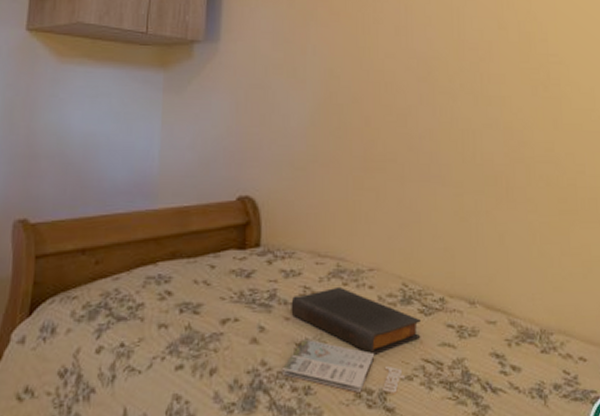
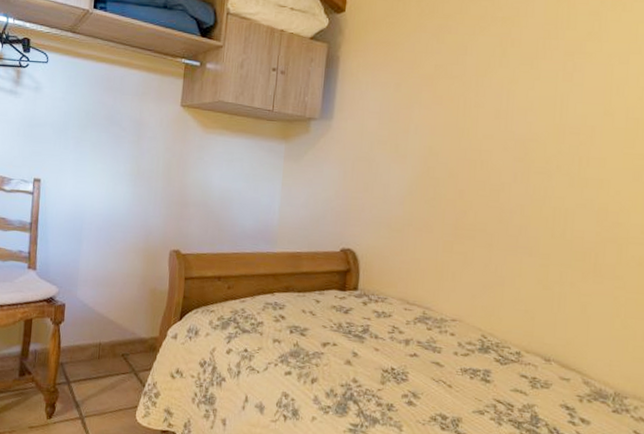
magazine: present [281,338,405,393] -> none [369,367,477,422]
book: present [291,286,421,355] -> none [380,330,496,389]

